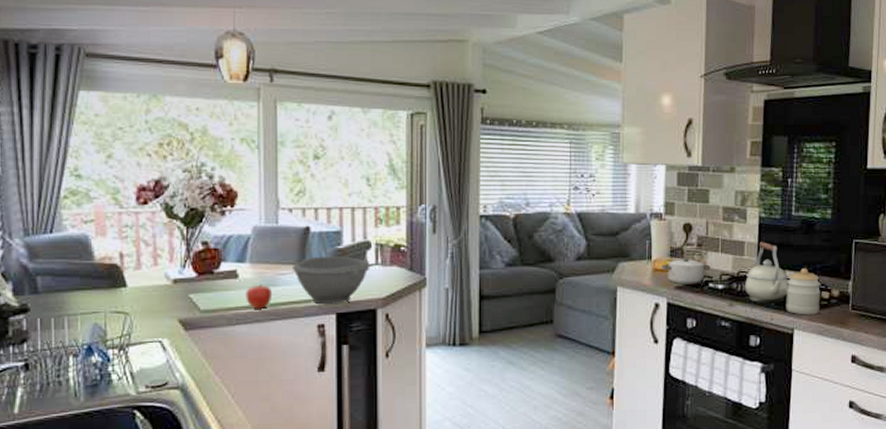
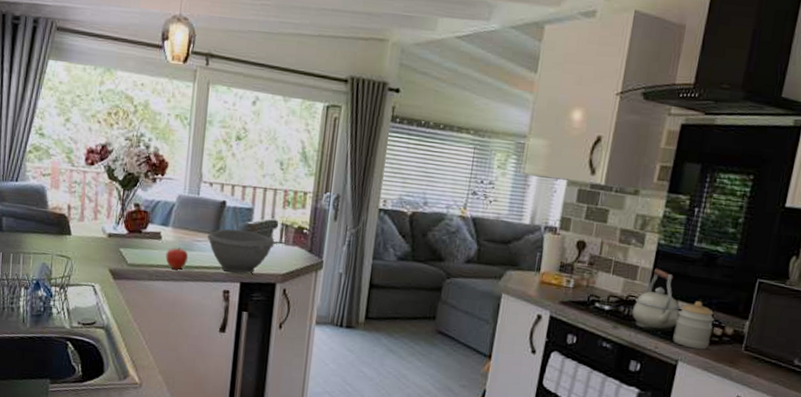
cooking pot: present [662,257,711,285] -> none [549,273,600,302]

